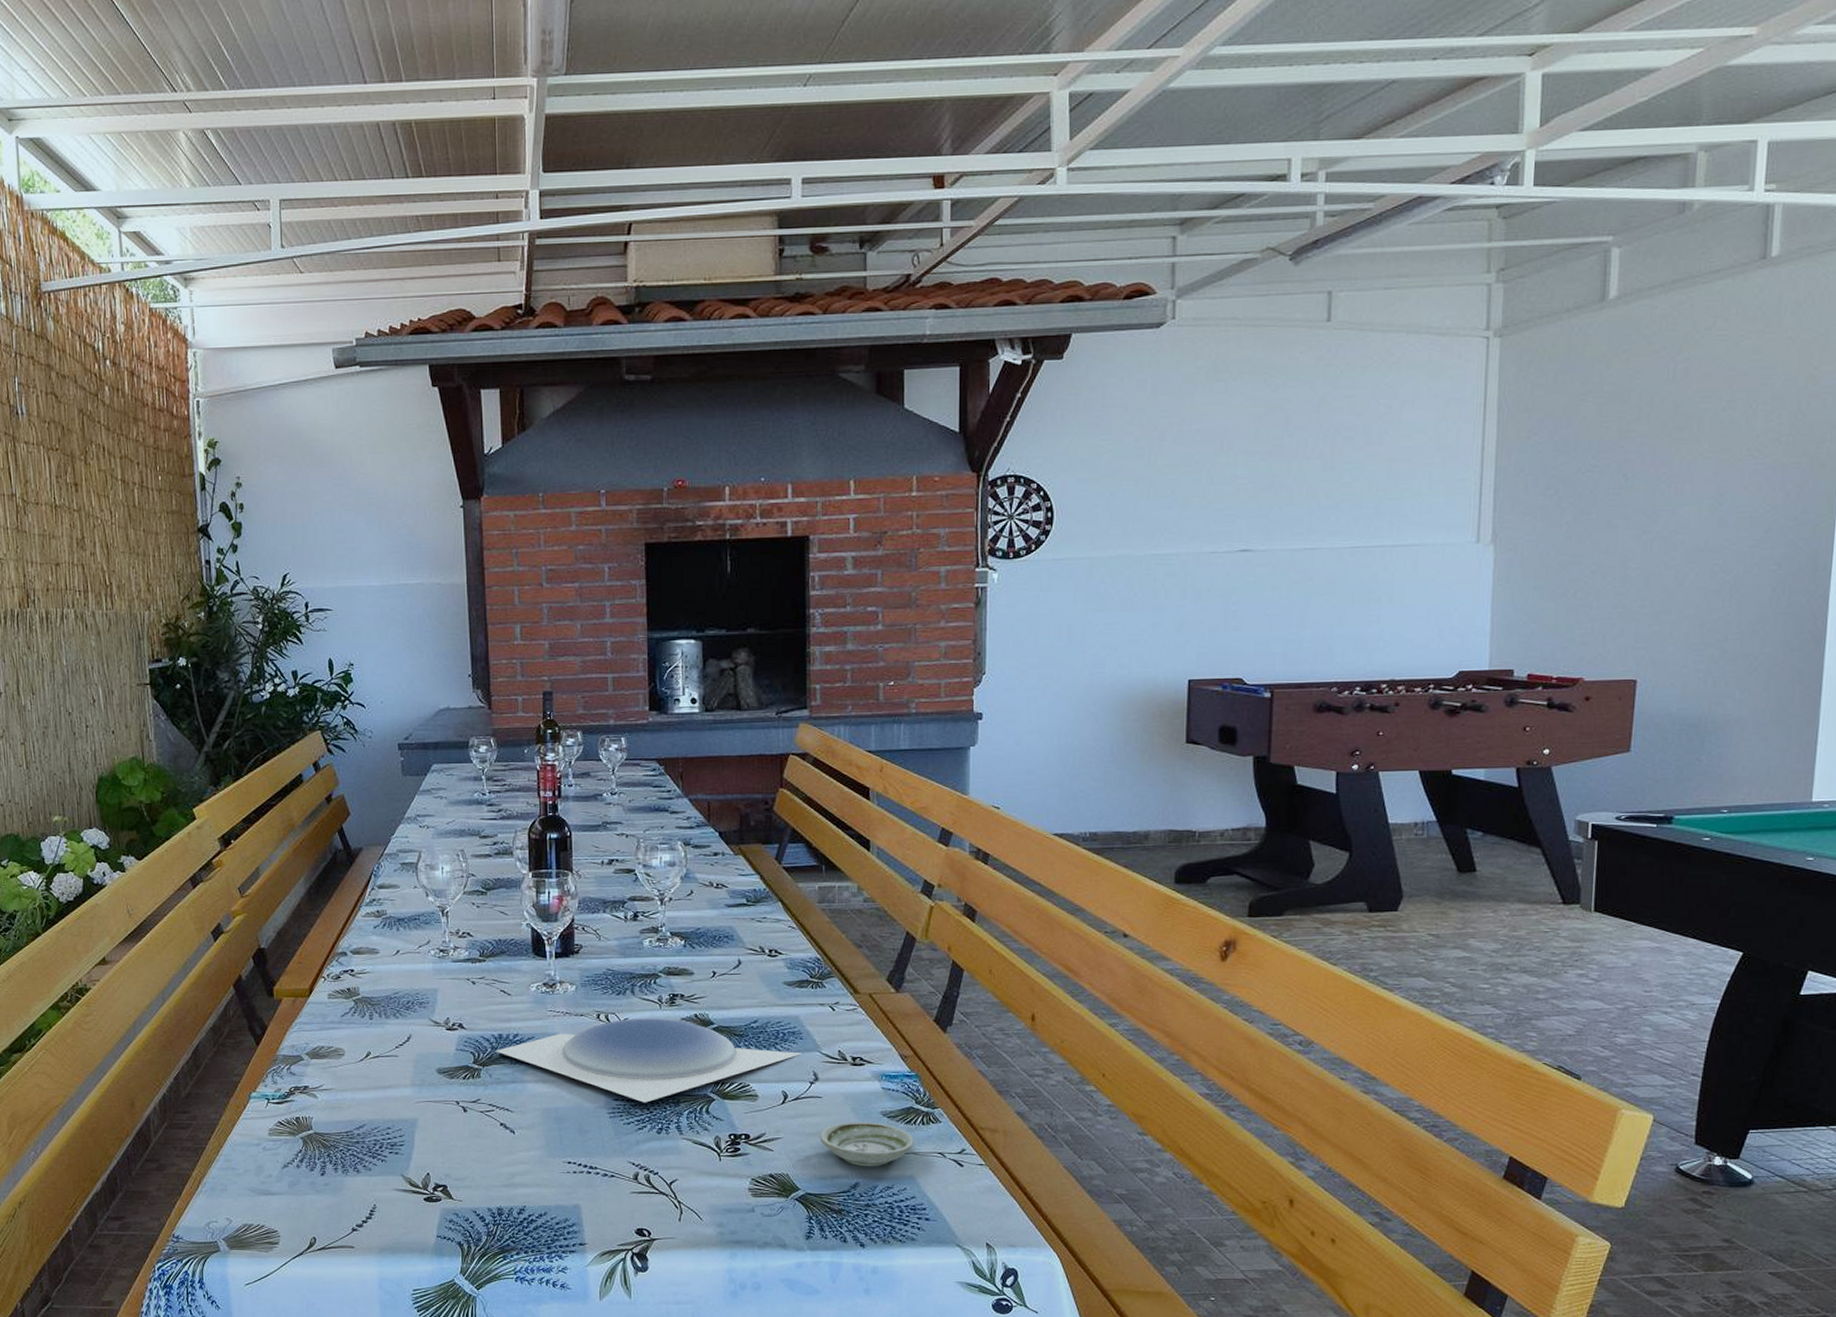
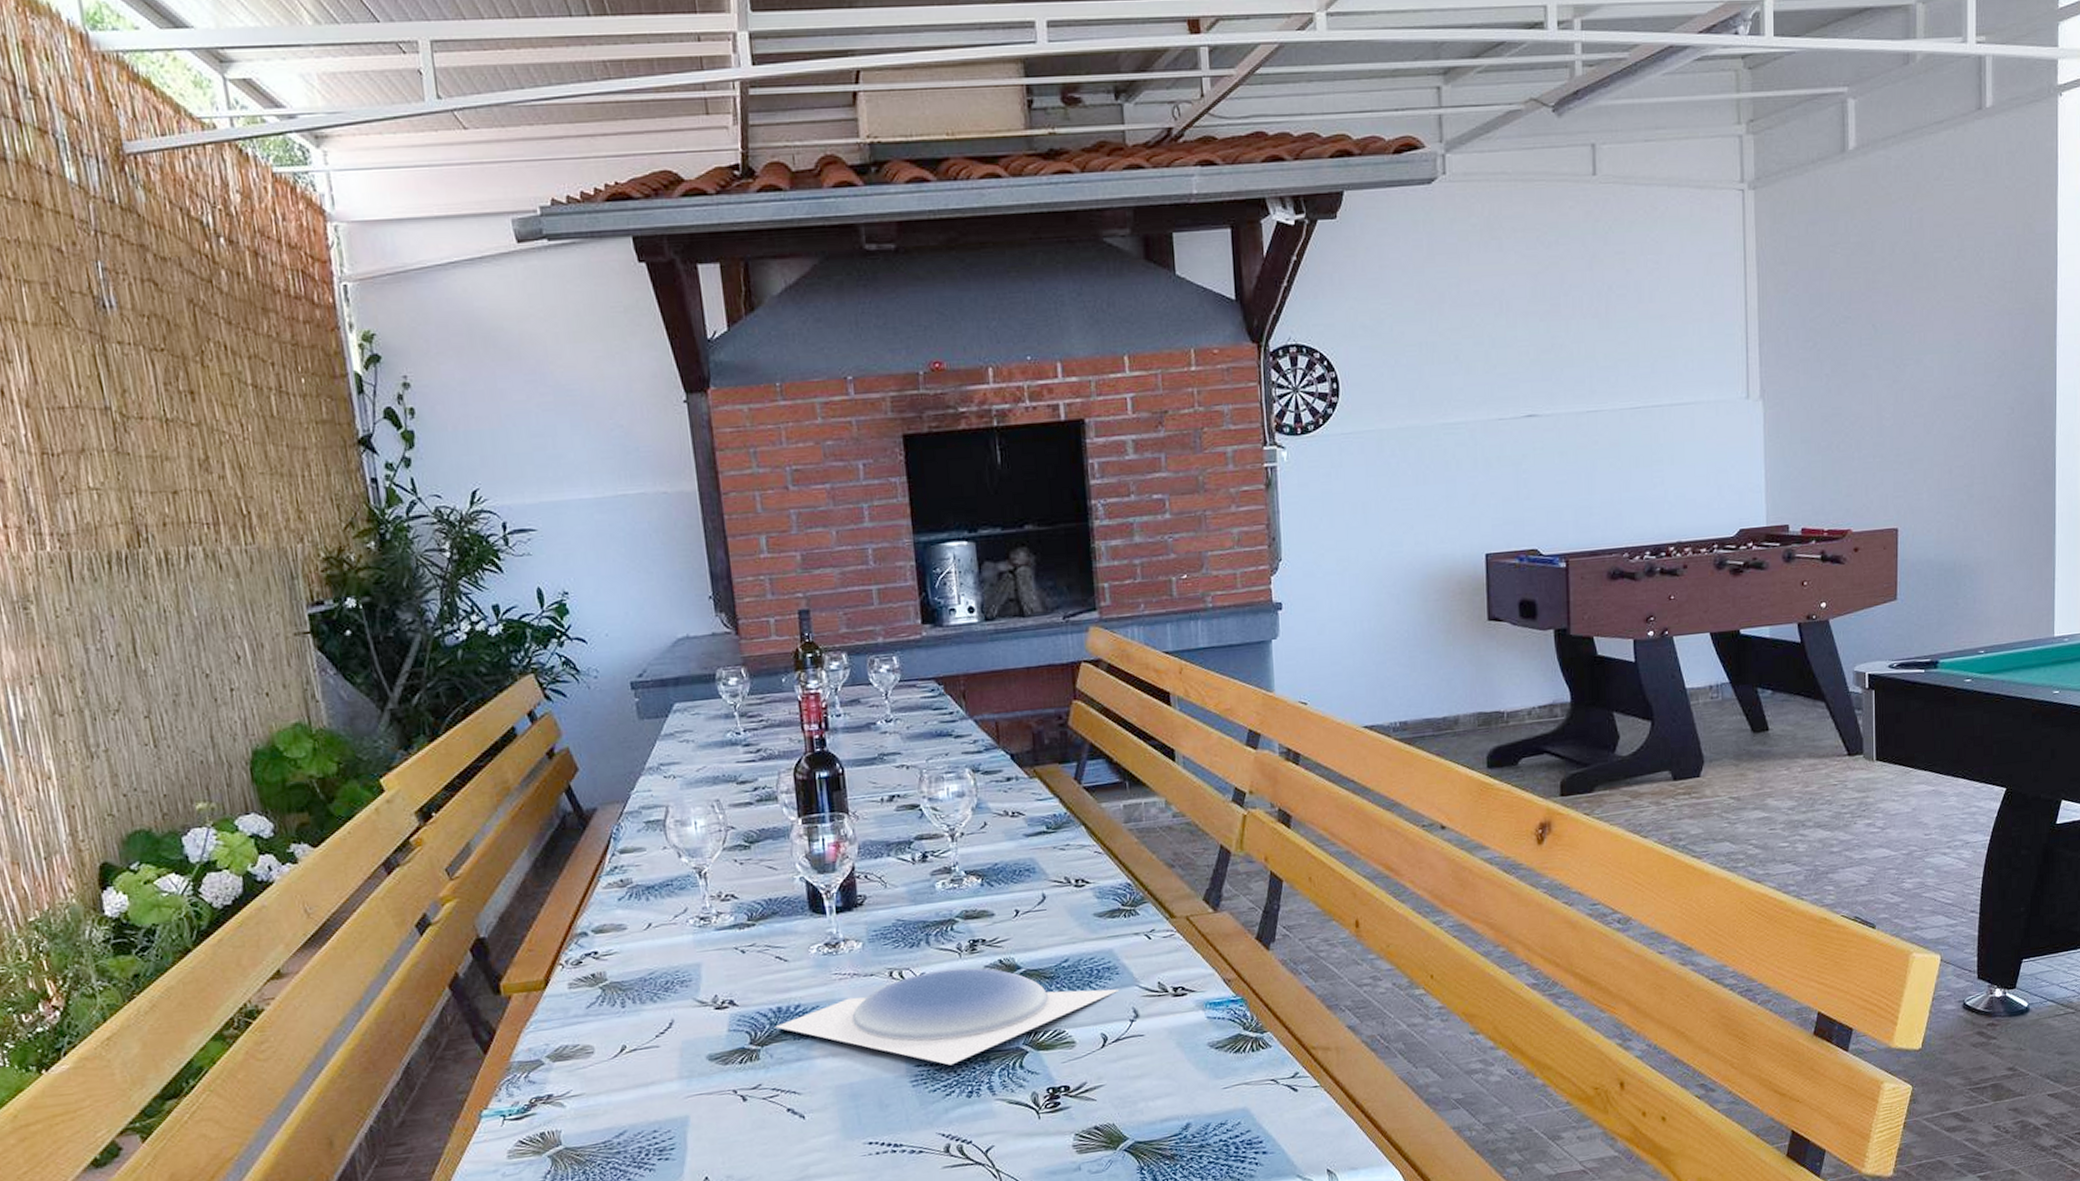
saucer: present [820,1122,914,1167] -> none [1145,1055,1245,1105]

